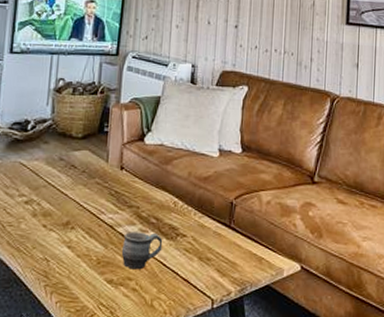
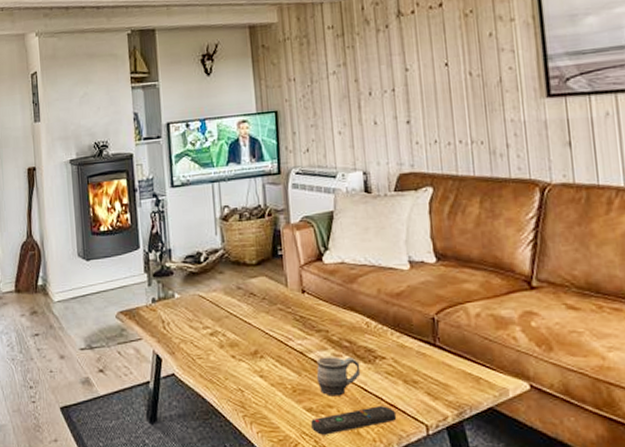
remote control: none [109,280,188,306] -> present [311,406,397,435]

